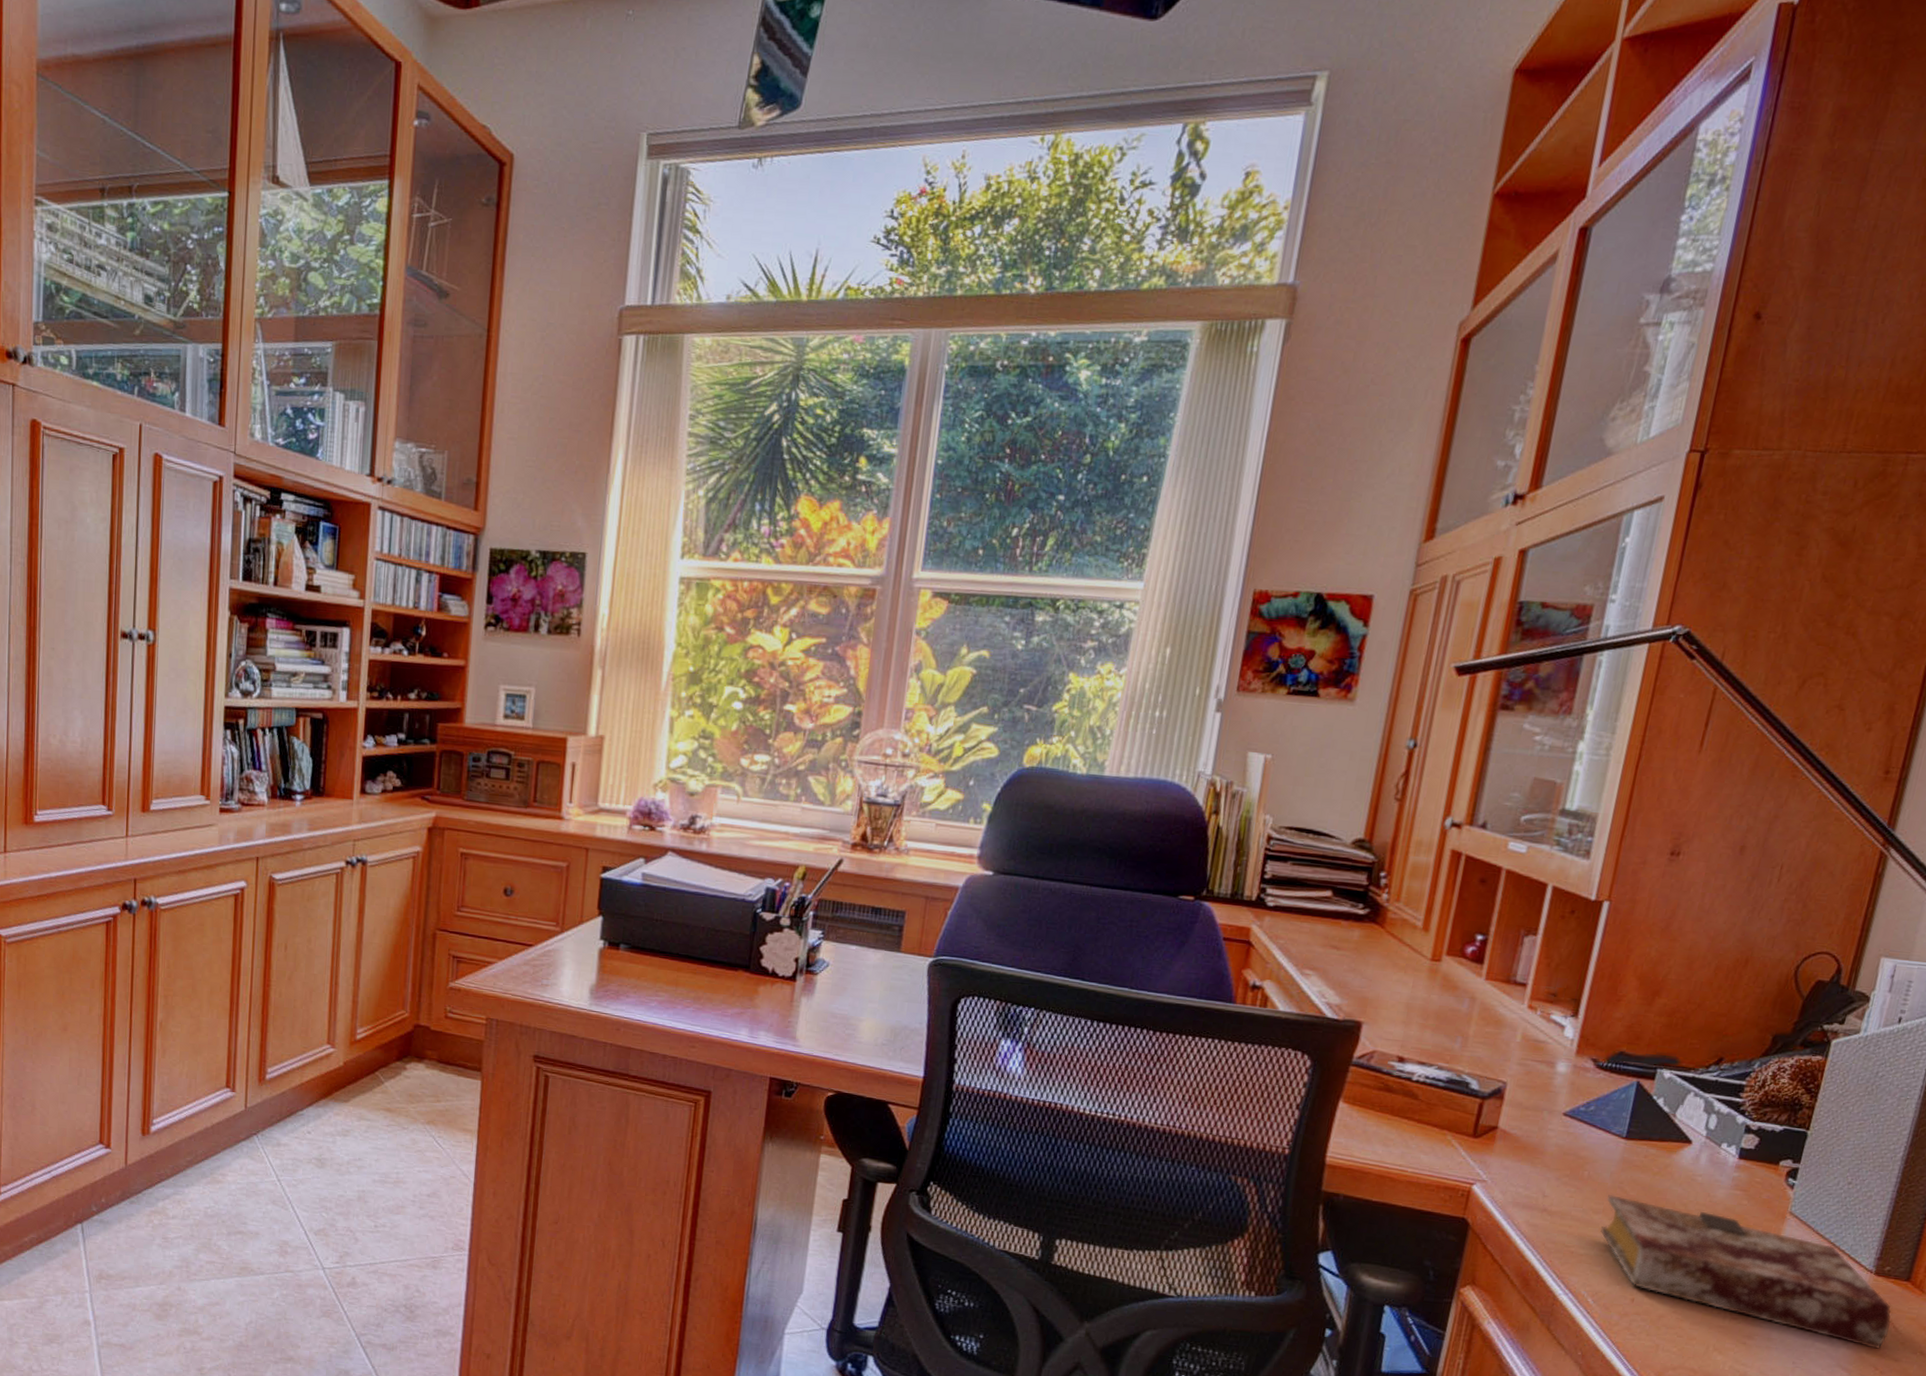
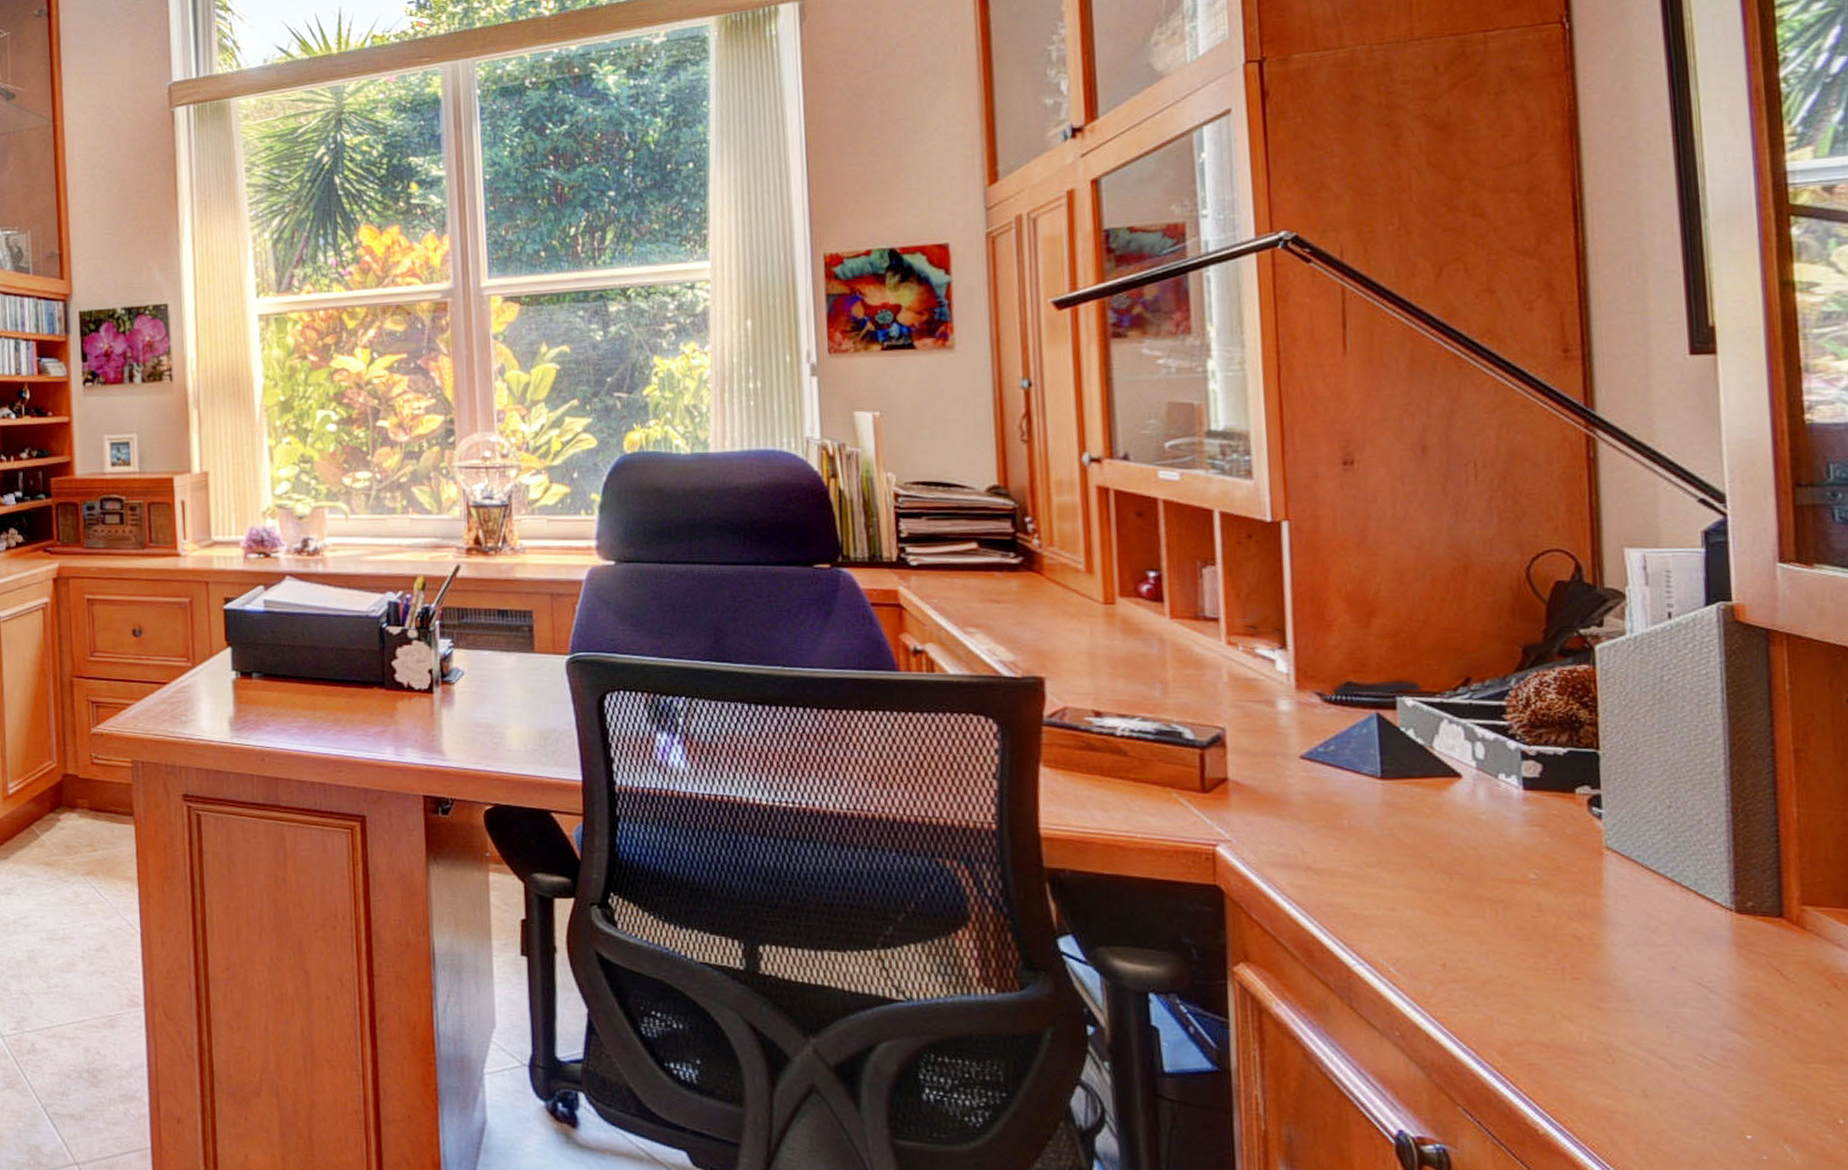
book: present [1601,1194,1892,1349] -> none [1379,843,1778,1003]

